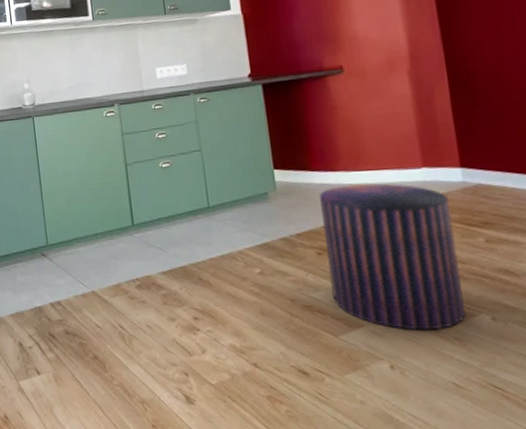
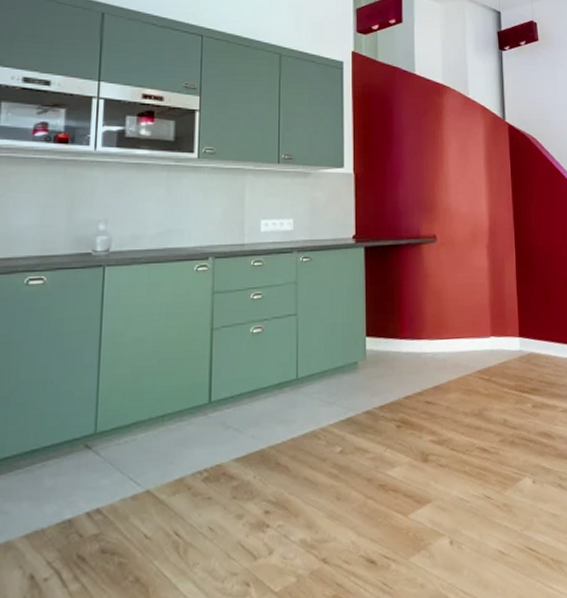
stool: present [318,183,466,331] -> none [404,352,513,502]

